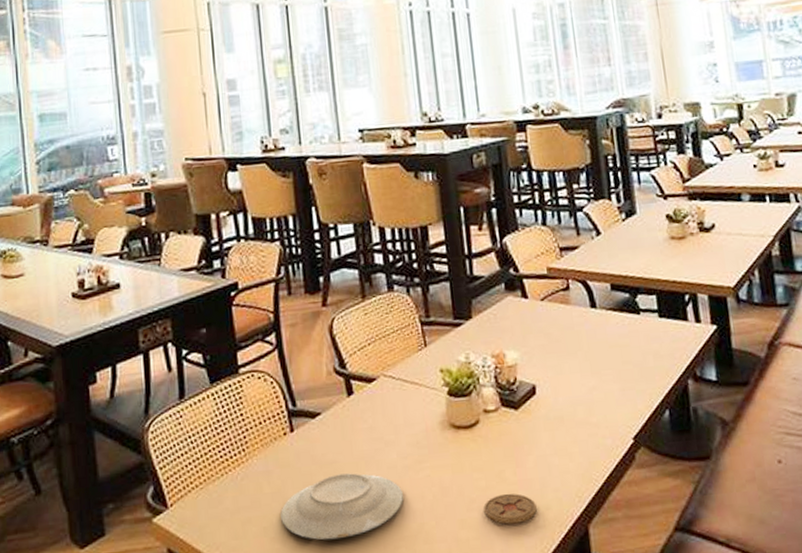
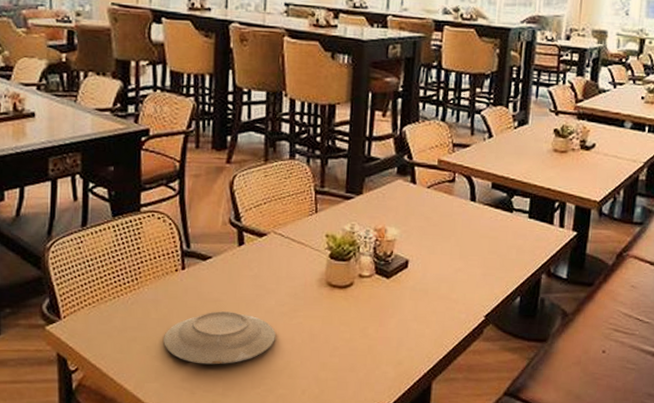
coaster: present [483,493,537,525] -> none [344,346,391,372]

